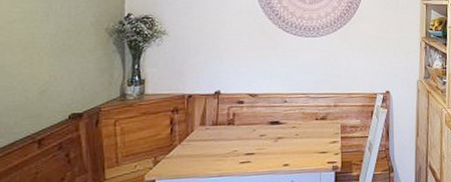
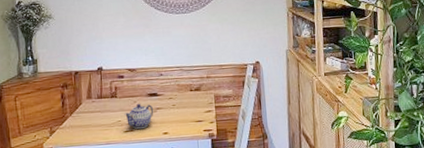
teapot: none [241,131,275,160] -> present [124,103,154,129]

